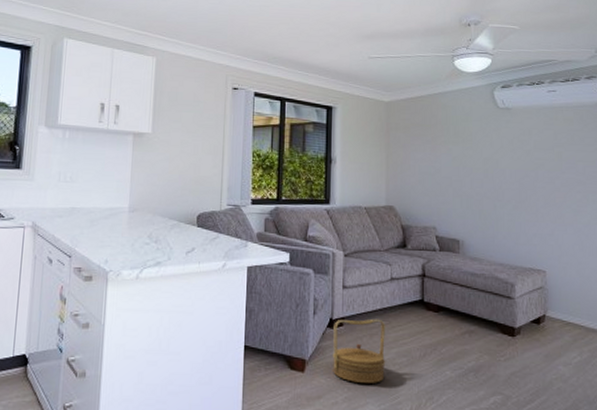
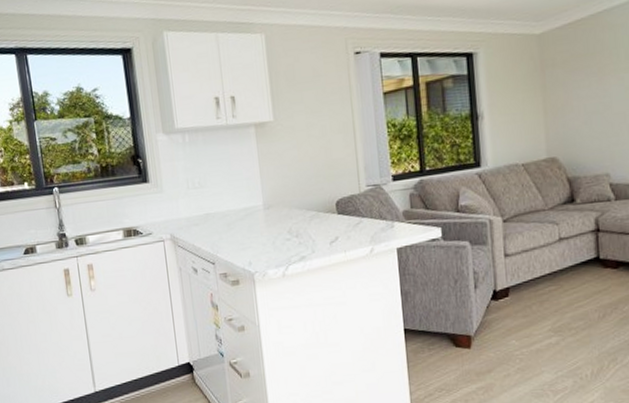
basket: present [332,318,386,383] -> none [498,284,560,353]

